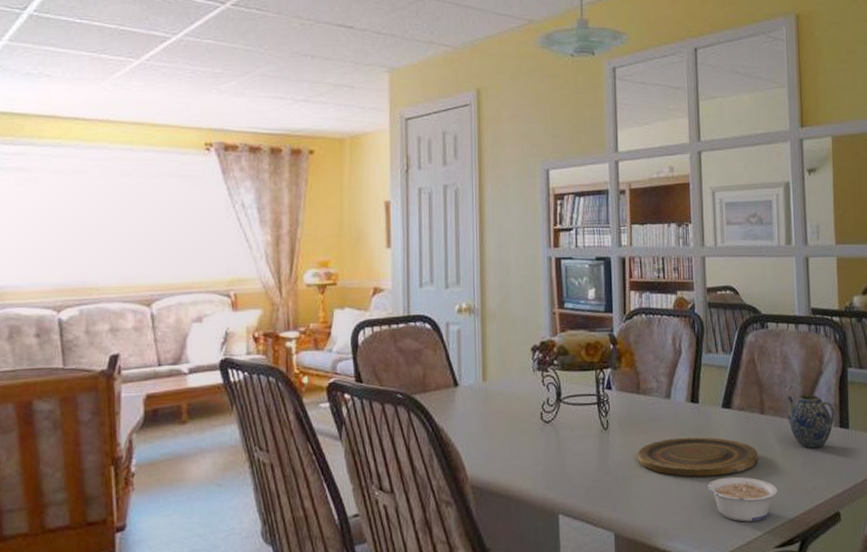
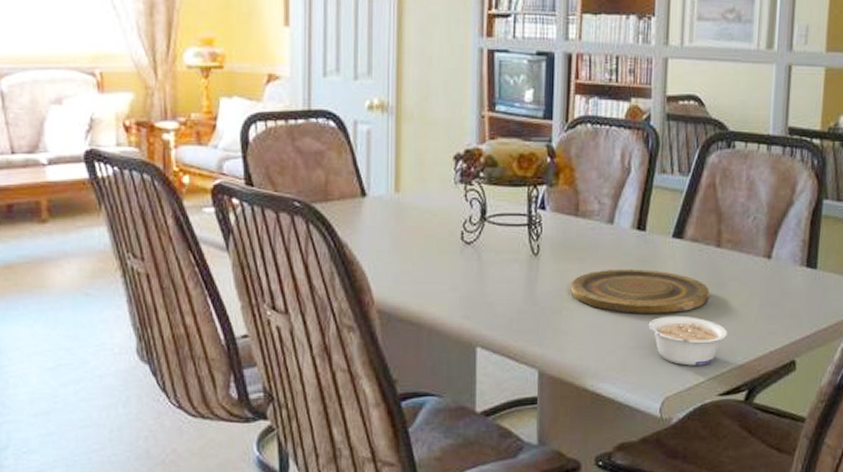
teapot: present [786,394,835,448] -> none [747,227,802,289]

